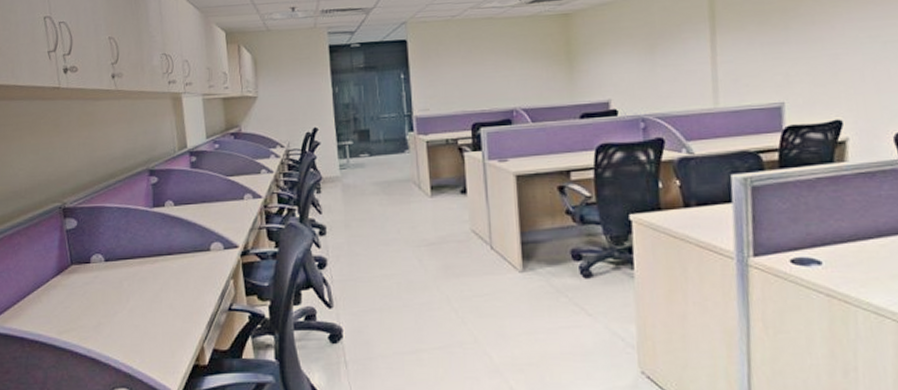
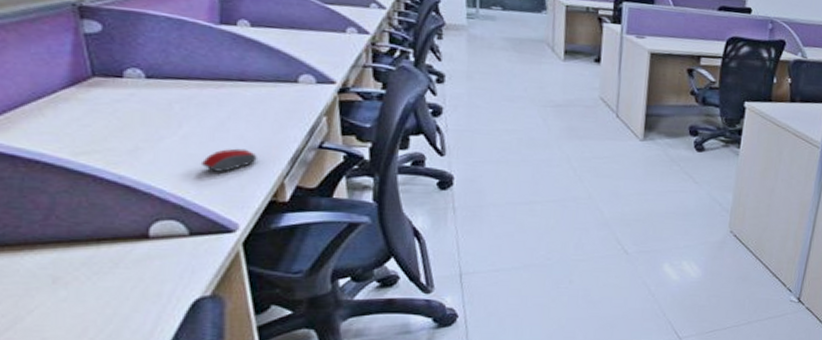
computer mouse: none [142,317,183,340] -> present [200,148,257,172]

